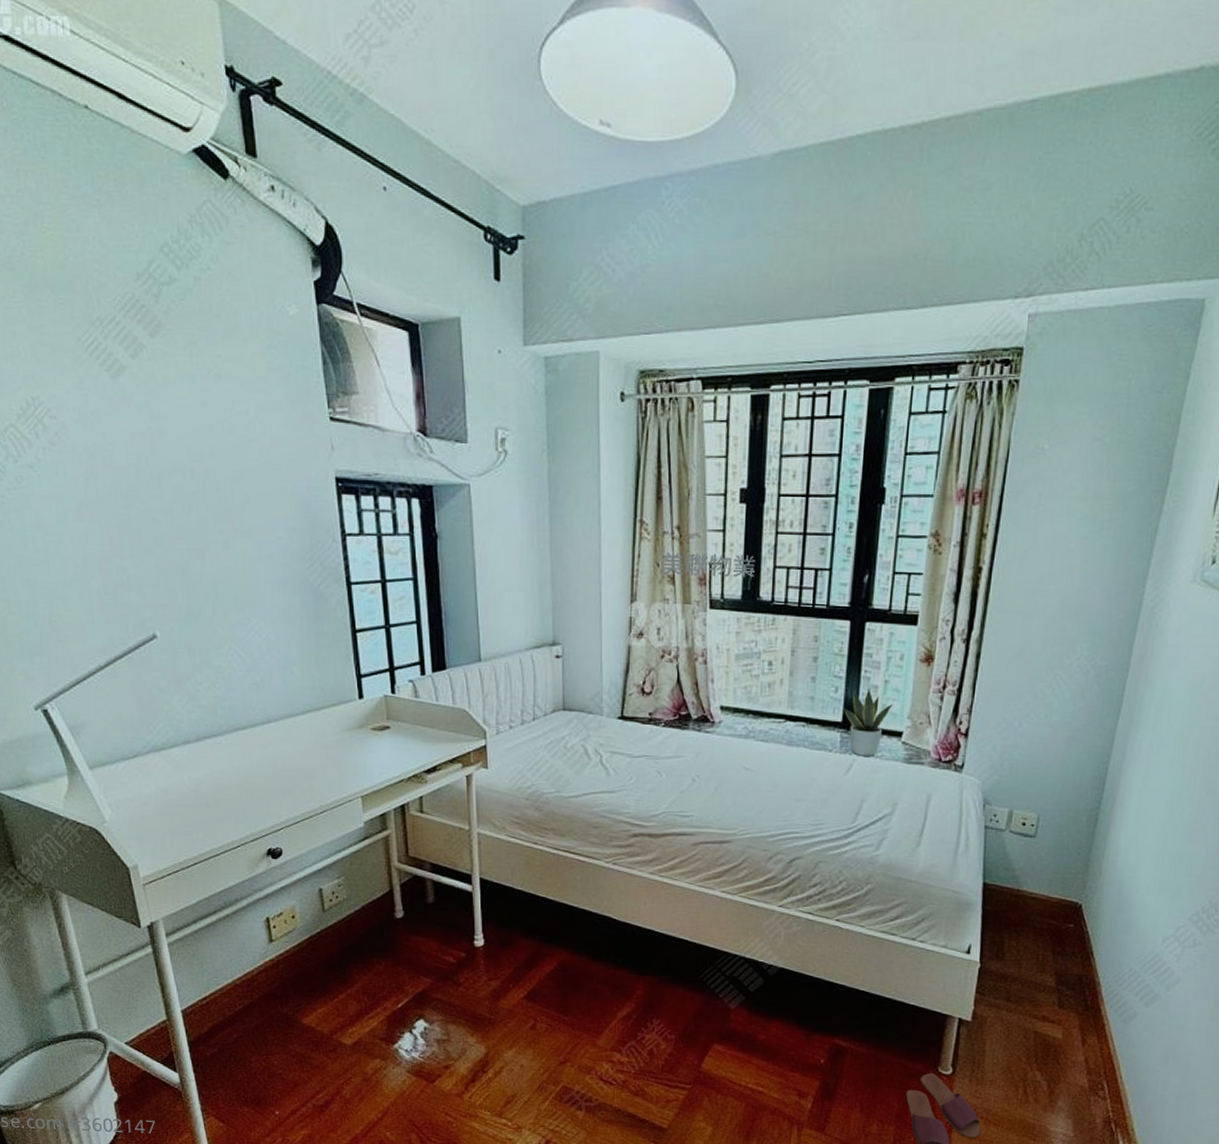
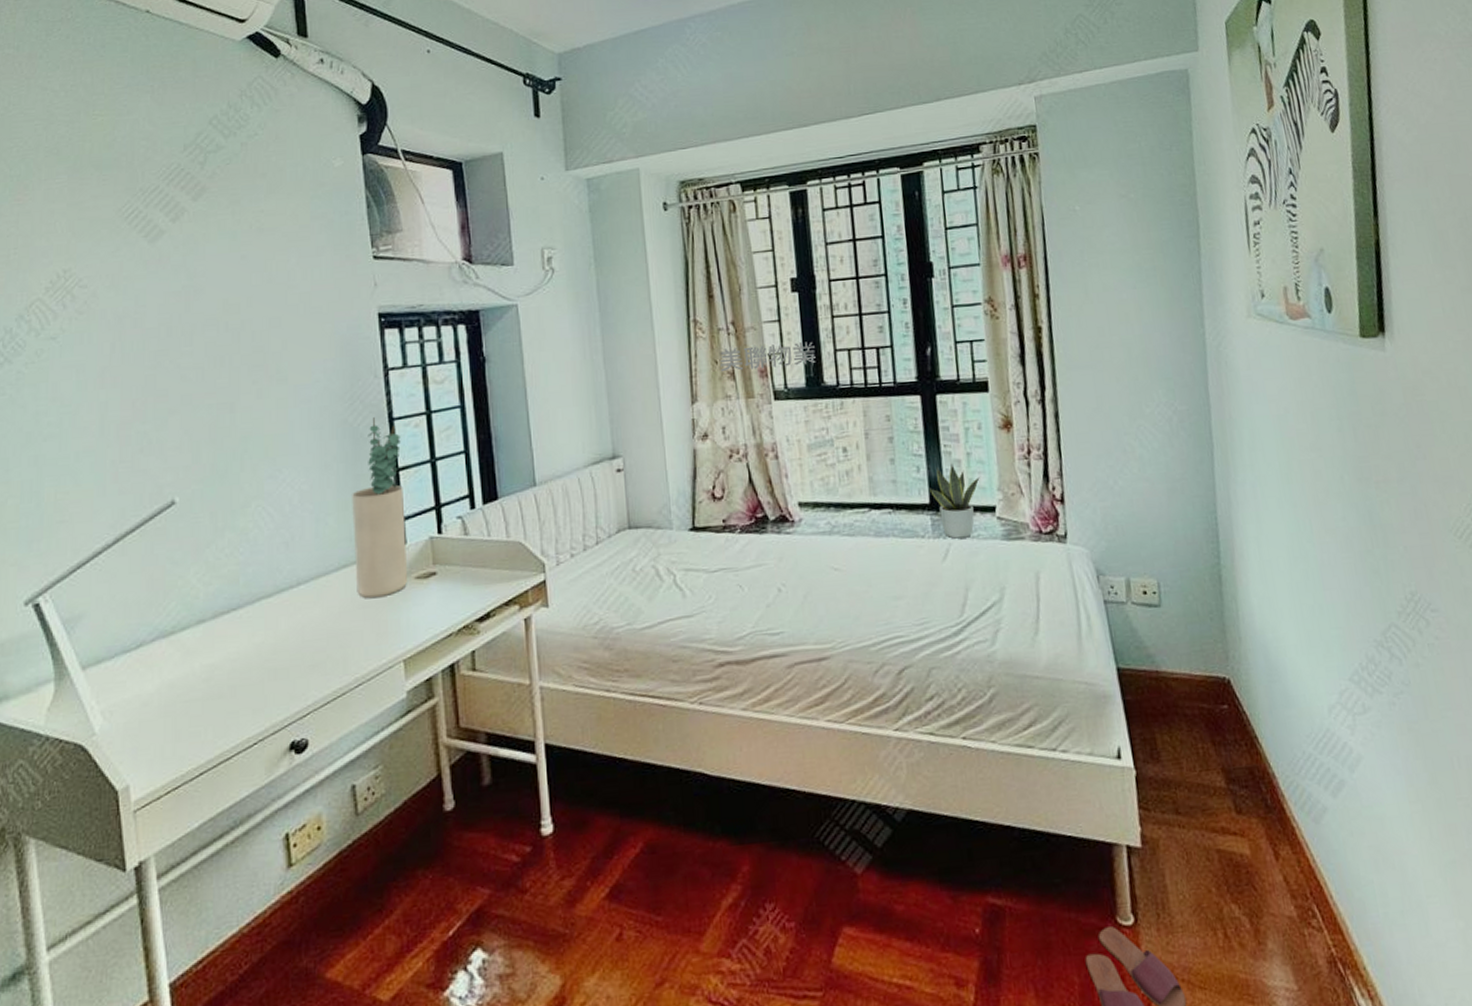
vase: none [314,580,364,742] -> present [352,417,407,599]

